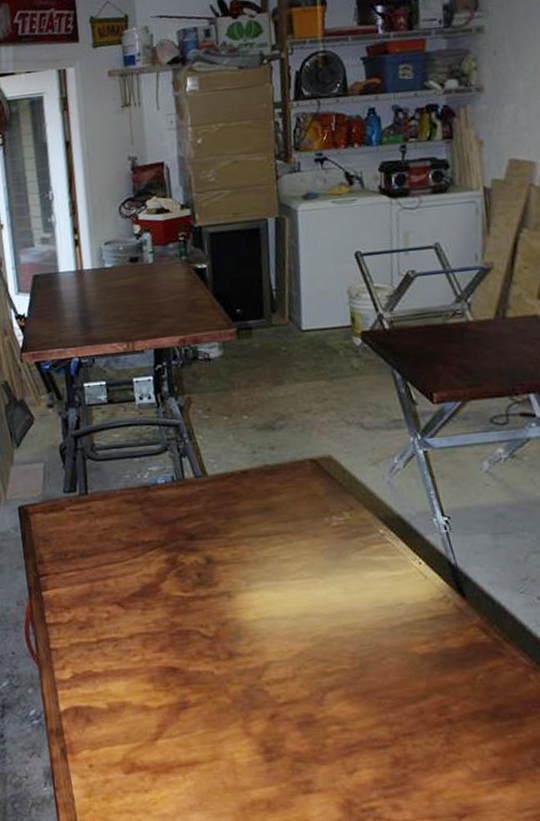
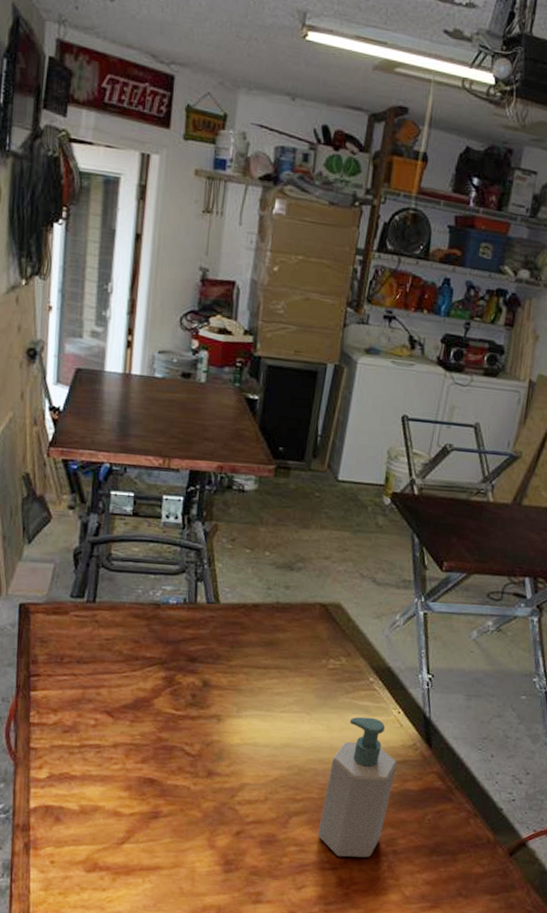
soap bottle: none [357,572,431,733] -> present [318,716,397,858]

